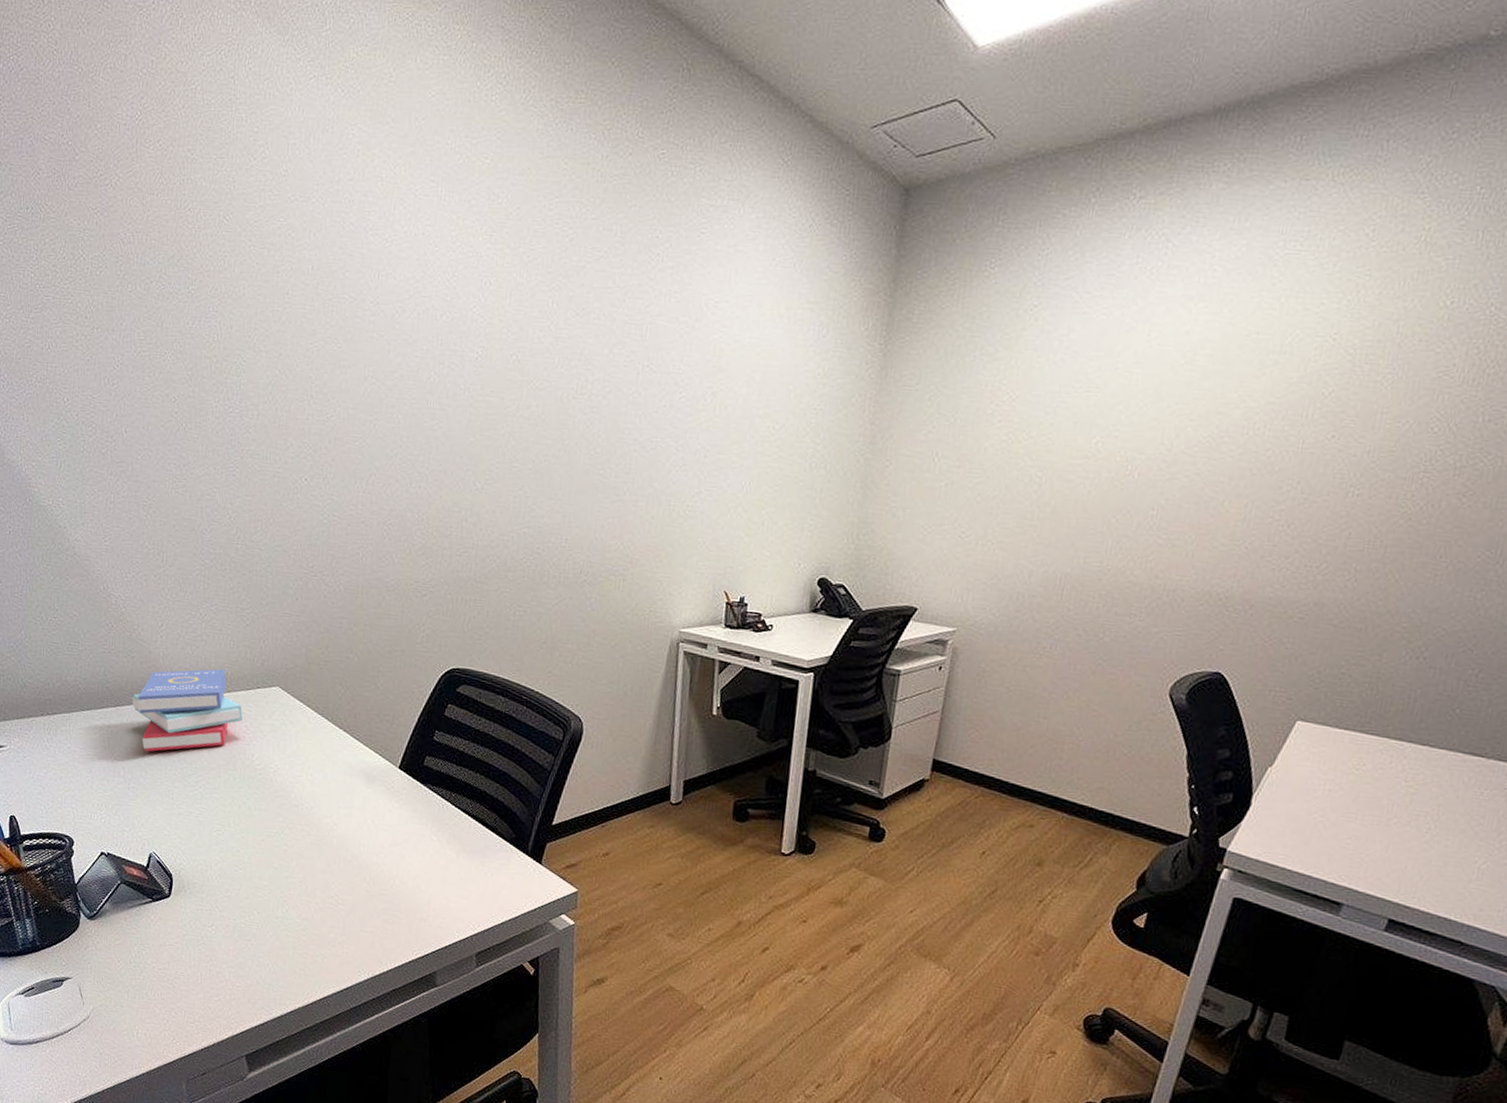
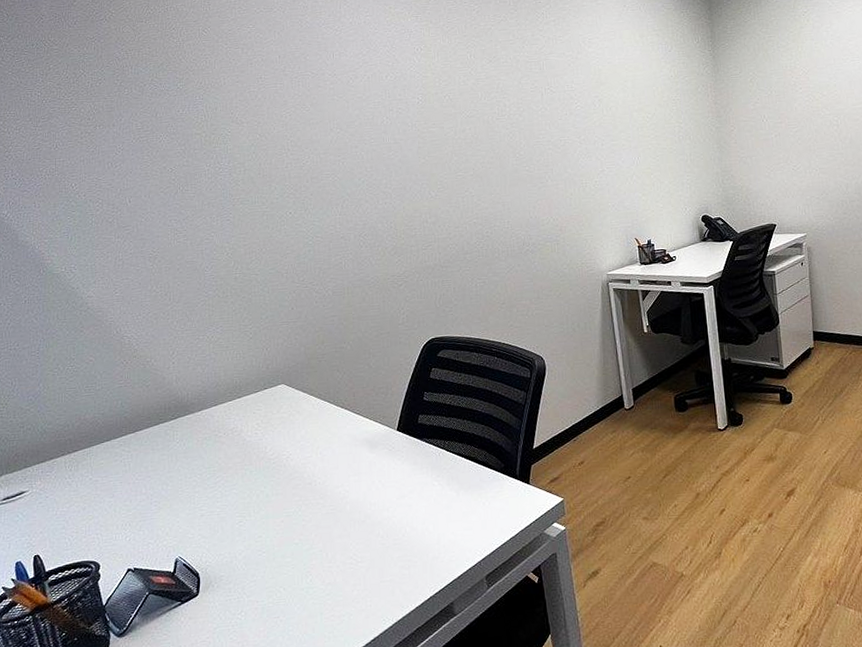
book: present [132,669,243,752] -> none [149,379,254,466]

